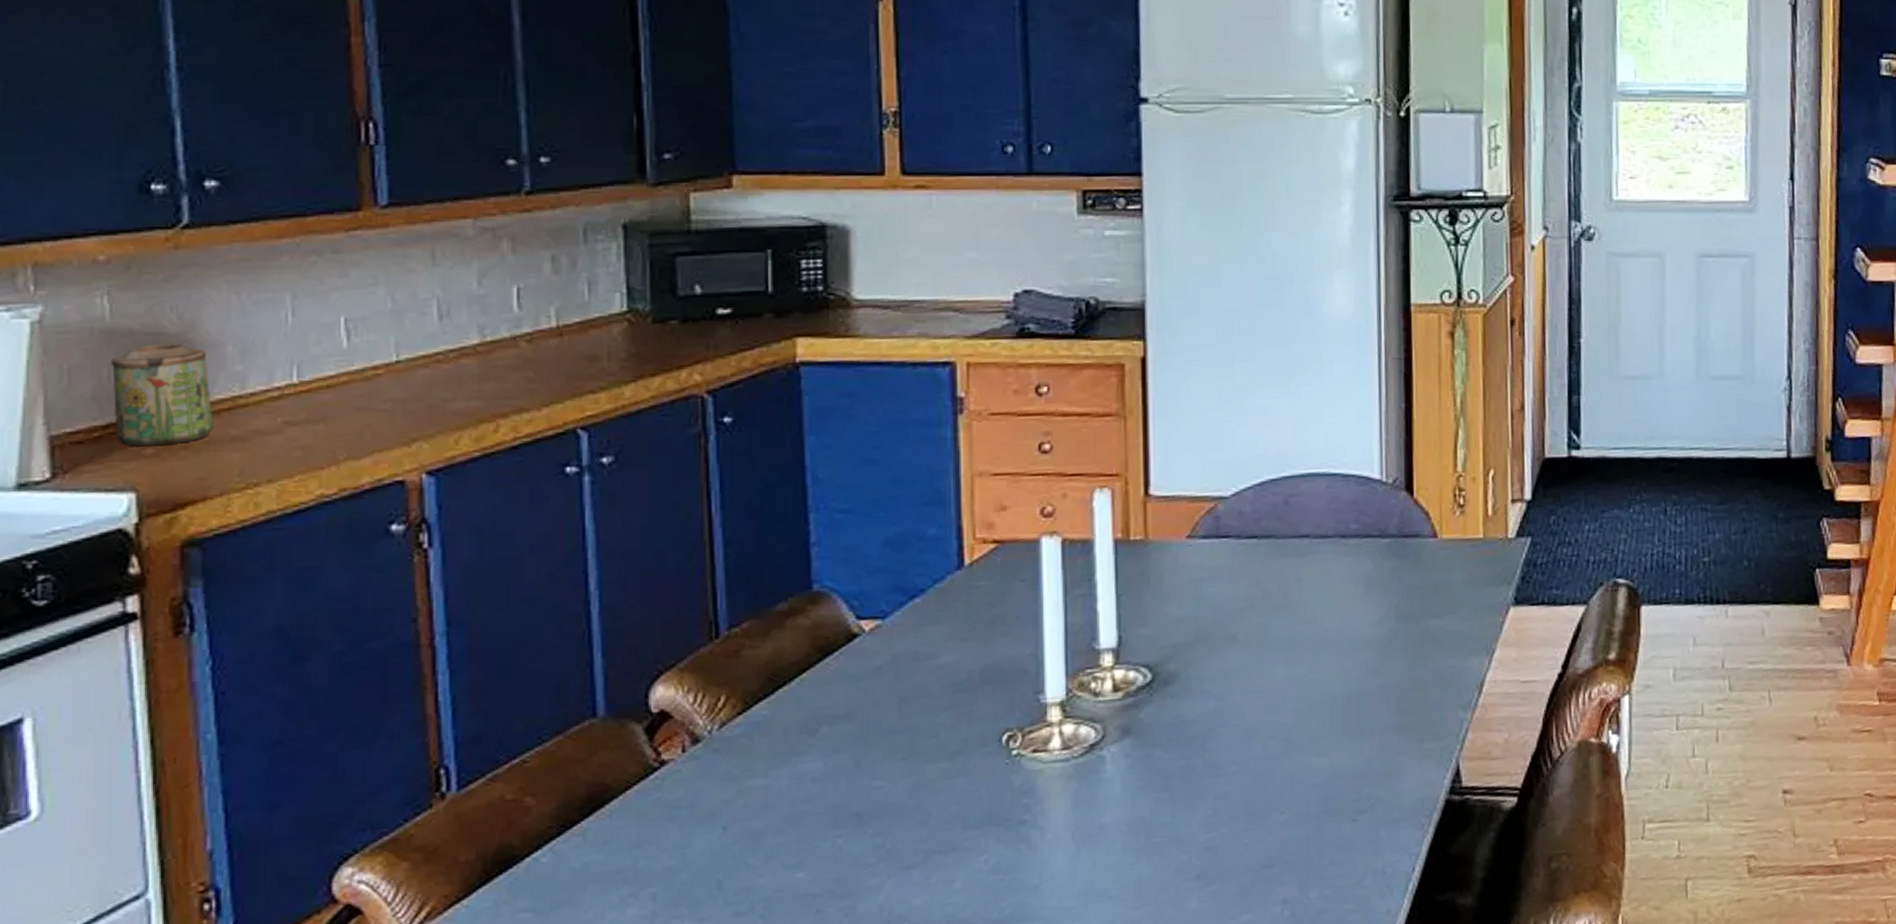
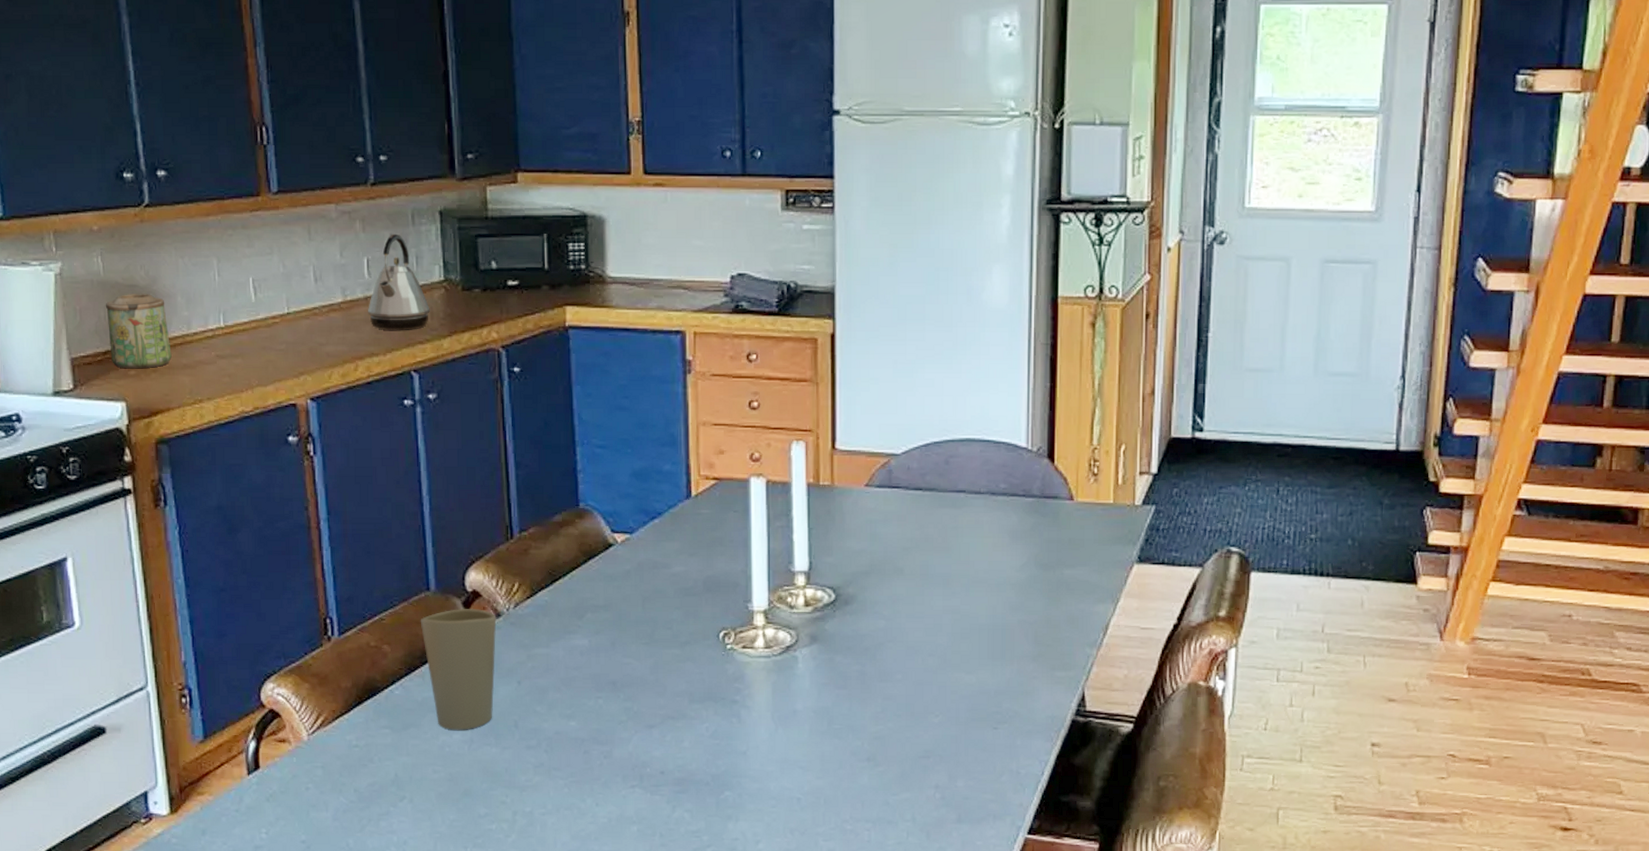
kettle: none [516,254,607,379] -> present [368,234,430,331]
cup: none [581,735,694,903] -> present [420,609,497,730]

